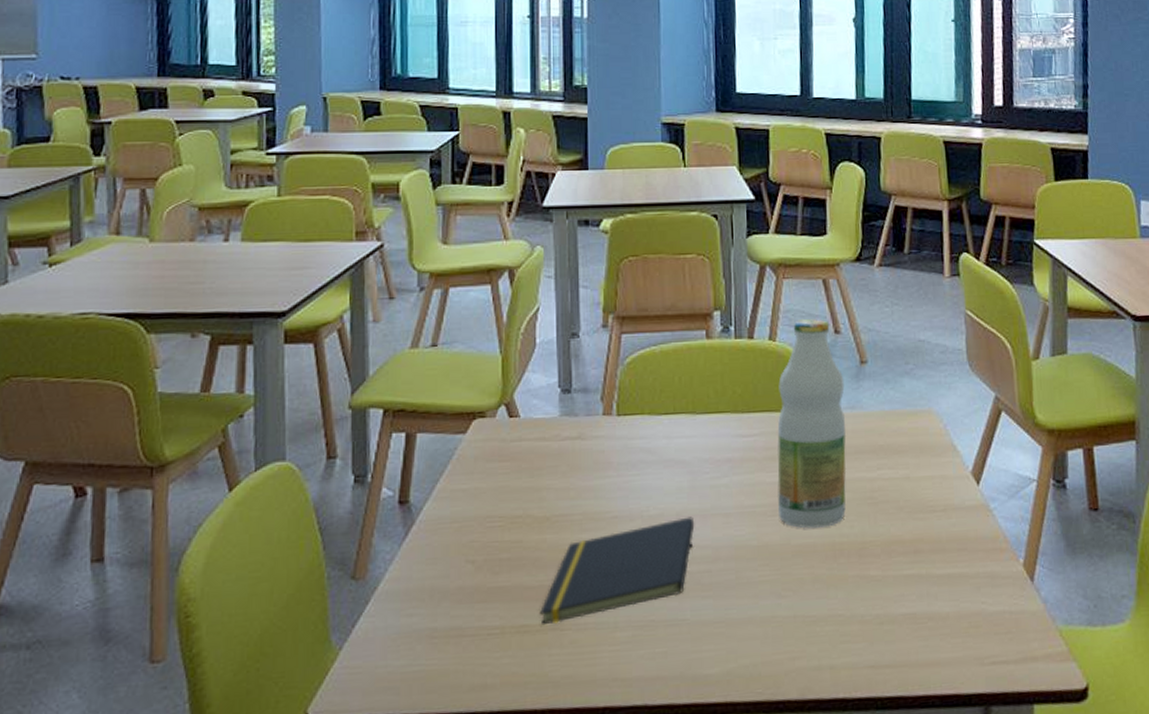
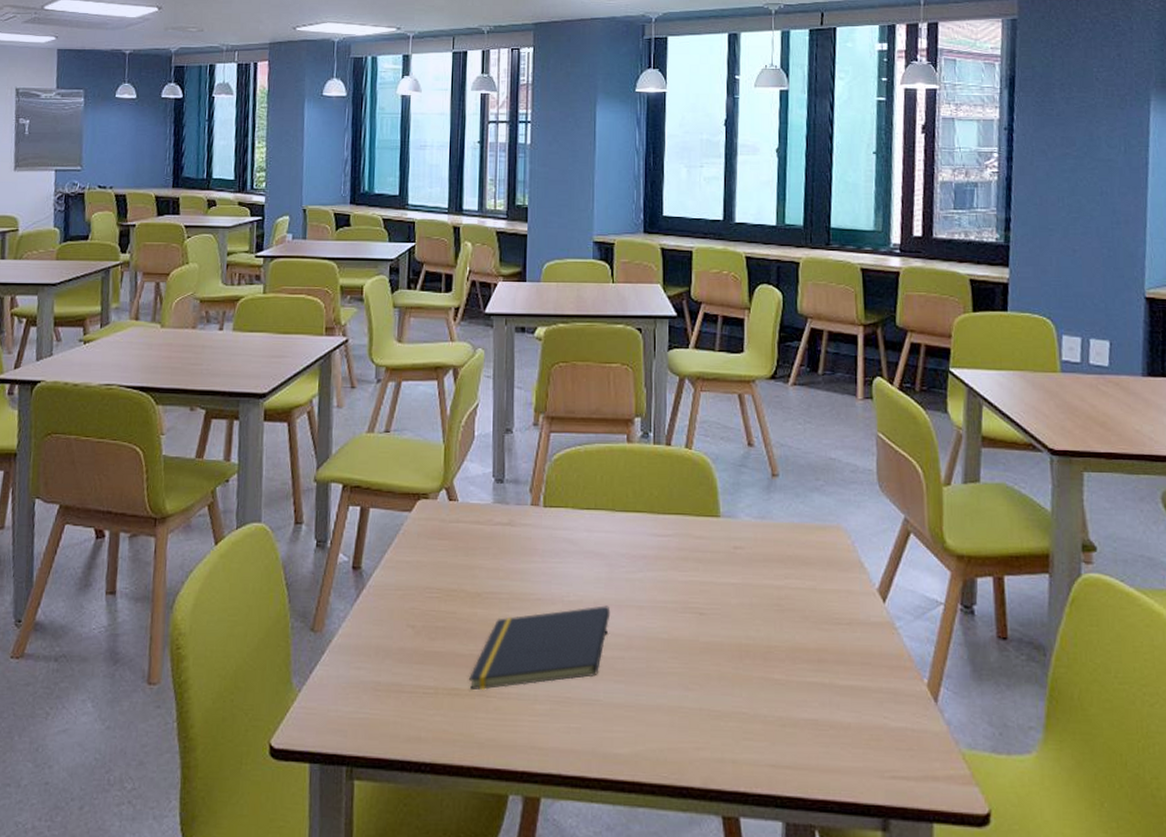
bottle: present [777,319,847,529] -> none [689,431,756,628]

